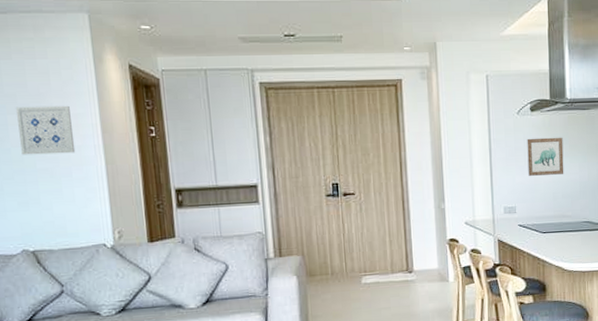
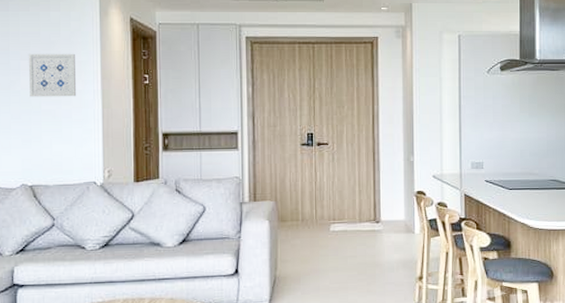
wall art: present [527,137,564,176] -> none [496,96,532,133]

